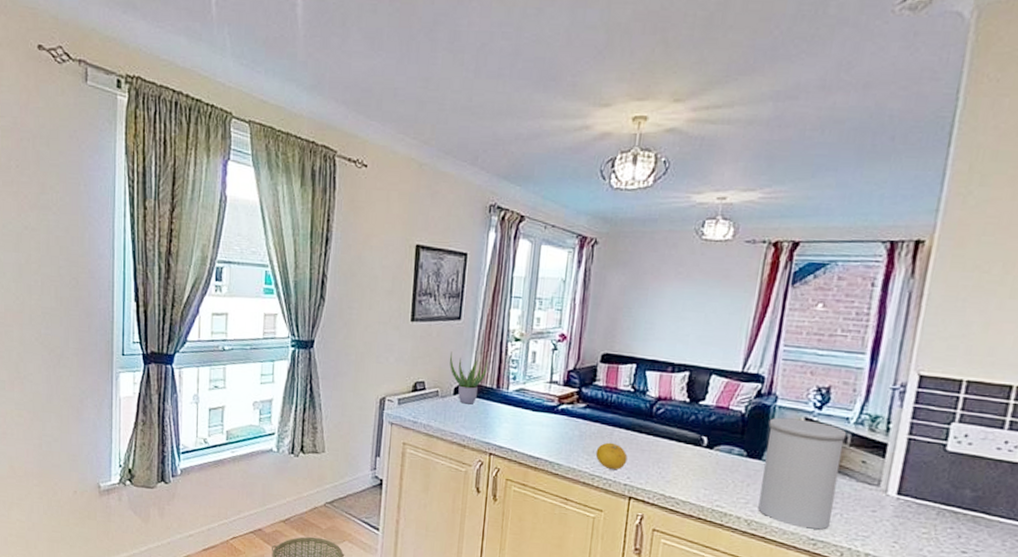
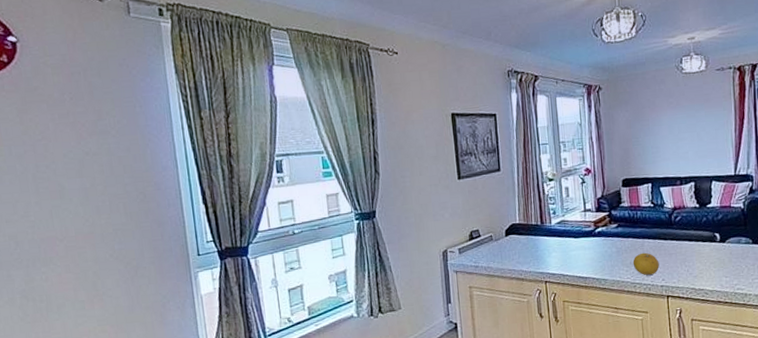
potted plant: present [449,351,488,405] -> none [496,199,531,243]

